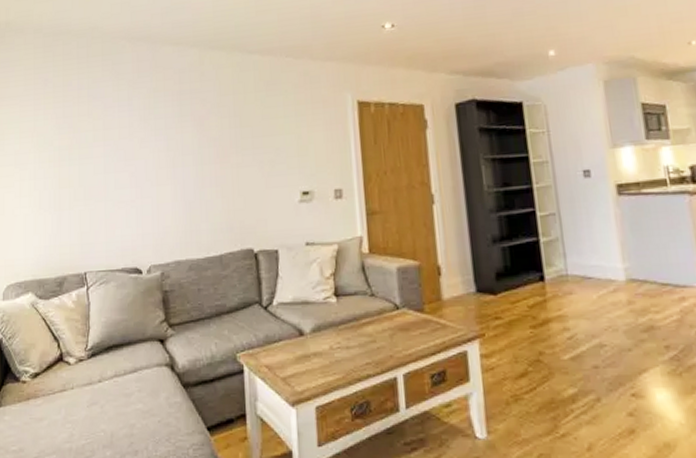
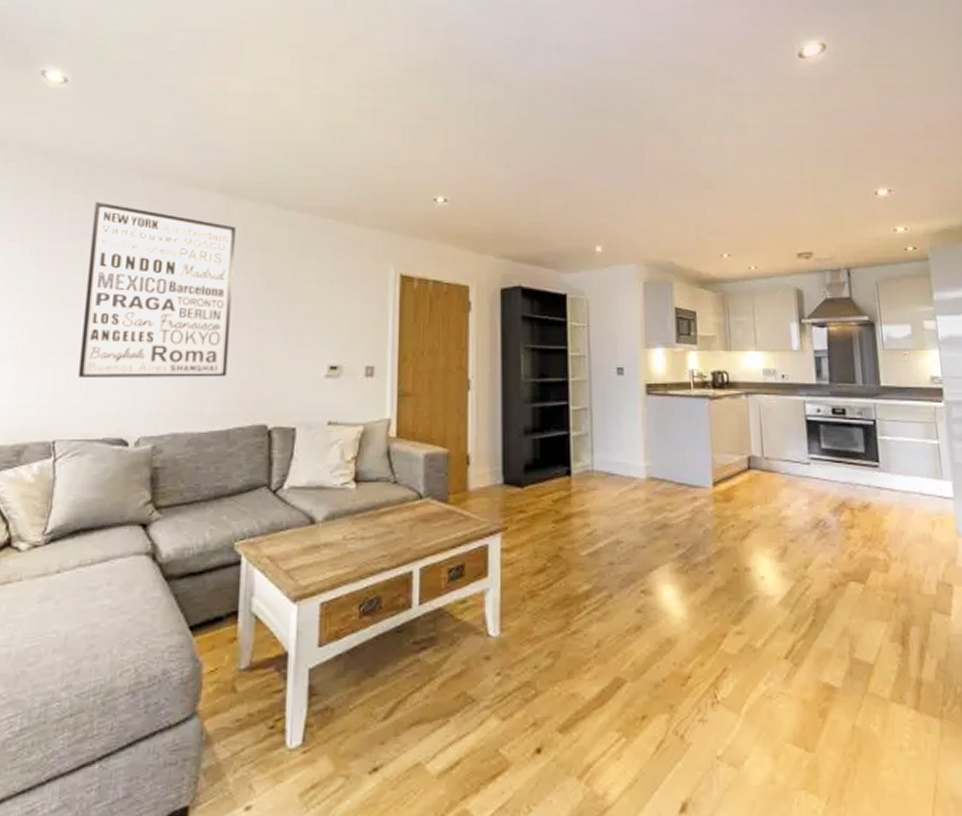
wall art: none [94,68,215,219] -> present [77,202,236,379]

